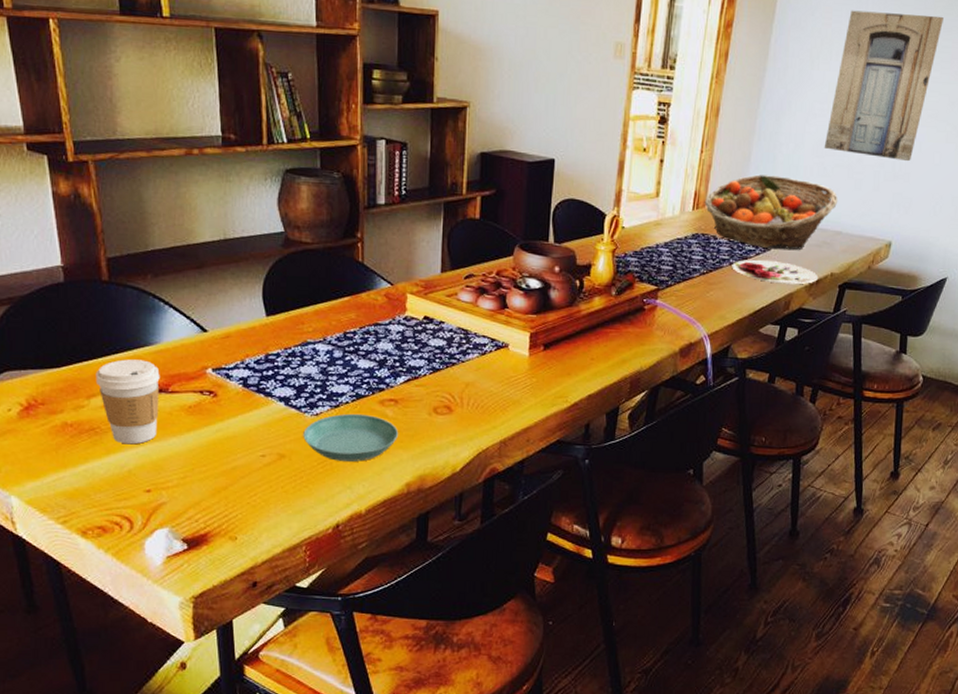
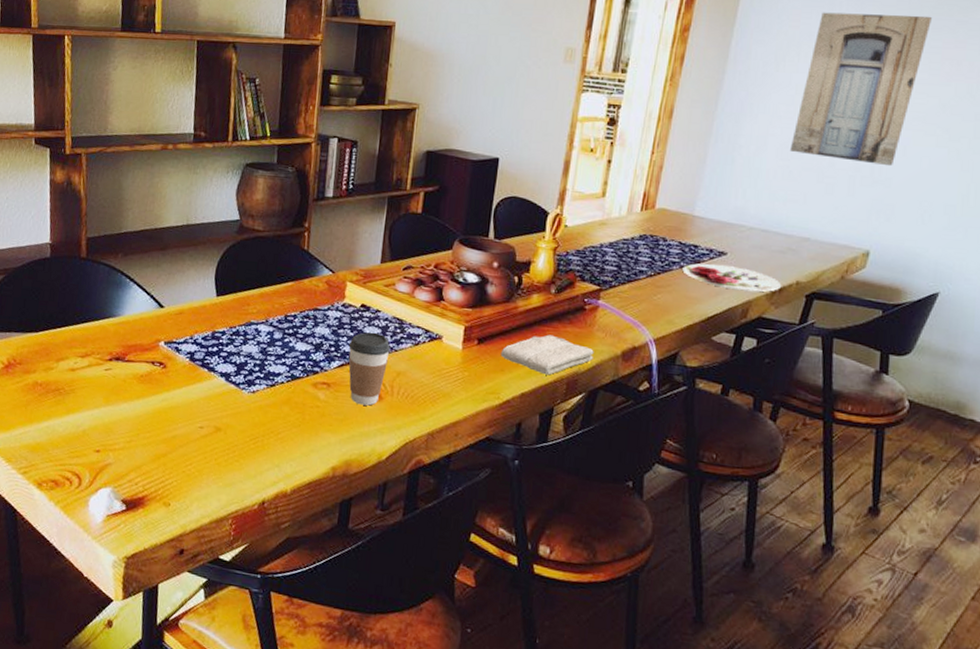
coffee cup: present [95,359,160,445] -> none [65,328,119,407]
saucer: present [303,413,399,463] -> none [239,393,329,442]
coffee cup: none [414,344,457,419] -> present [348,332,391,406]
washcloth: none [566,336,654,376] -> present [500,334,594,375]
fruit basket: present [704,174,838,250] -> none [654,177,806,256]

